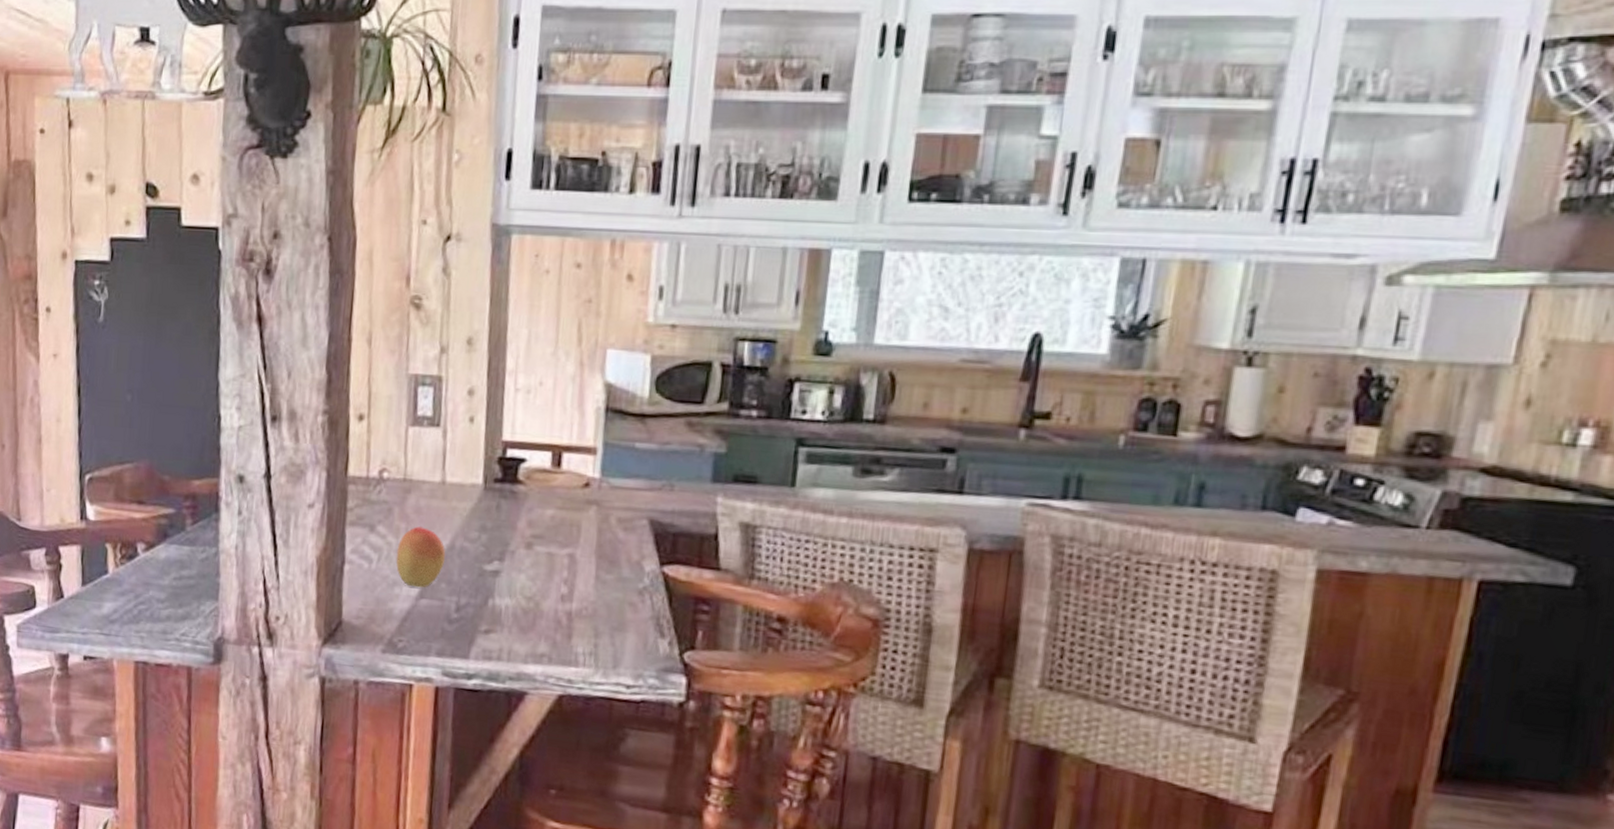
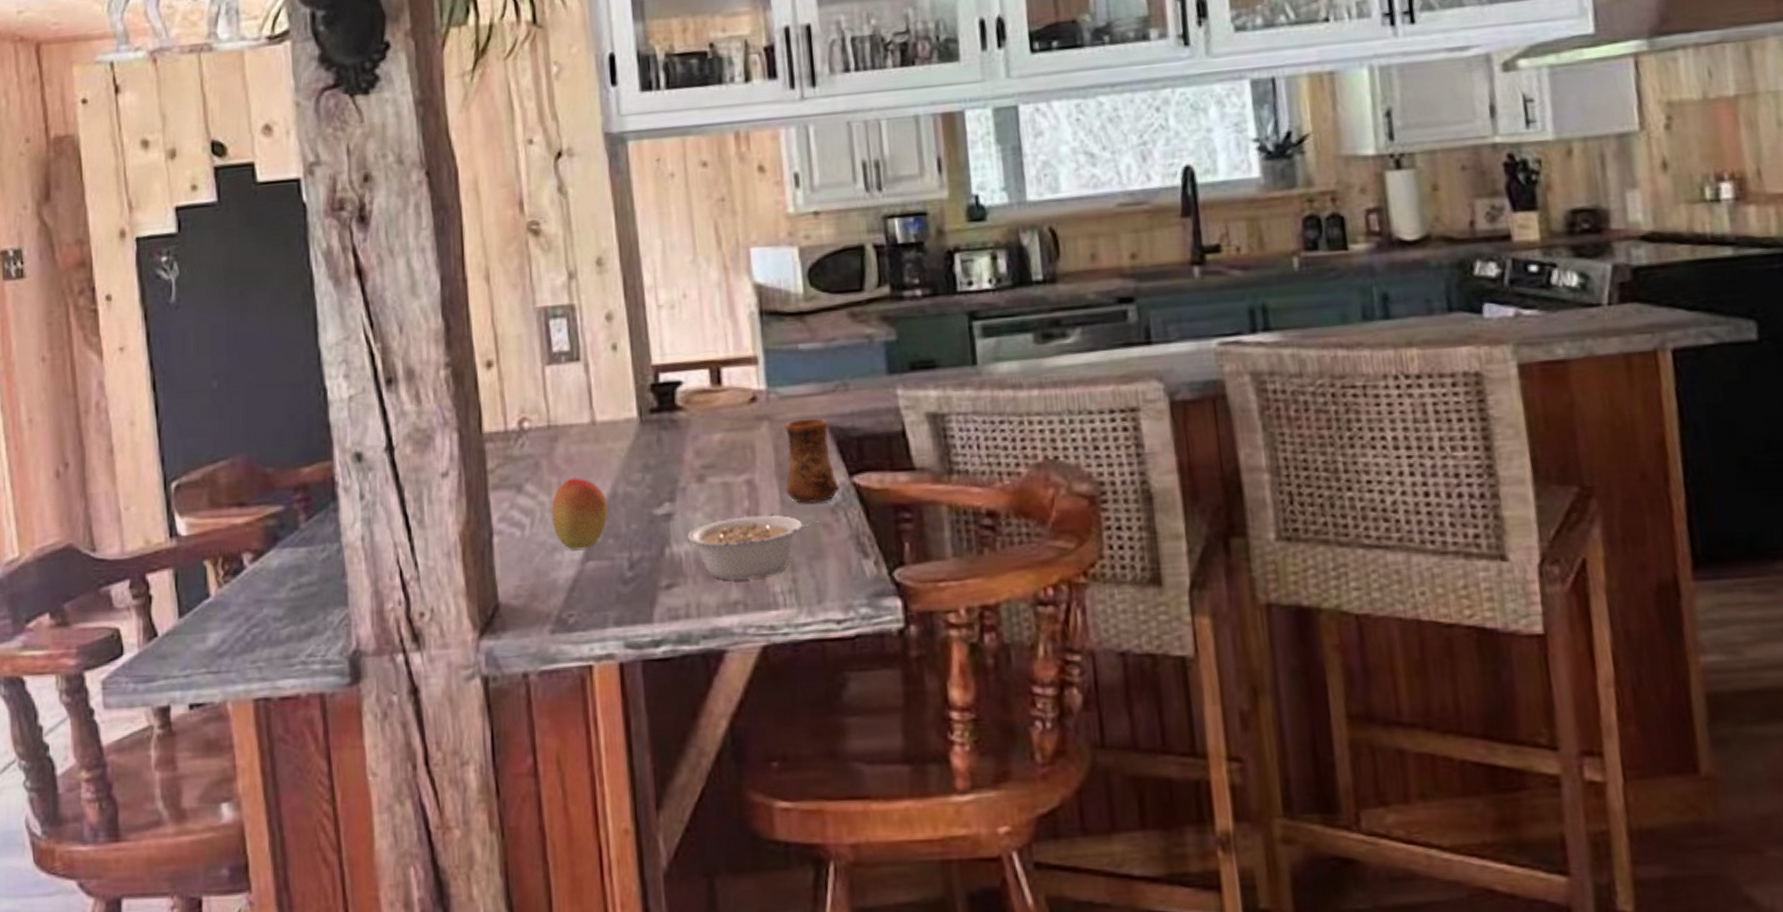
legume: none [509,583,625,638] -> present [686,515,818,580]
cup: none [602,509,650,584] -> present [785,418,839,504]

